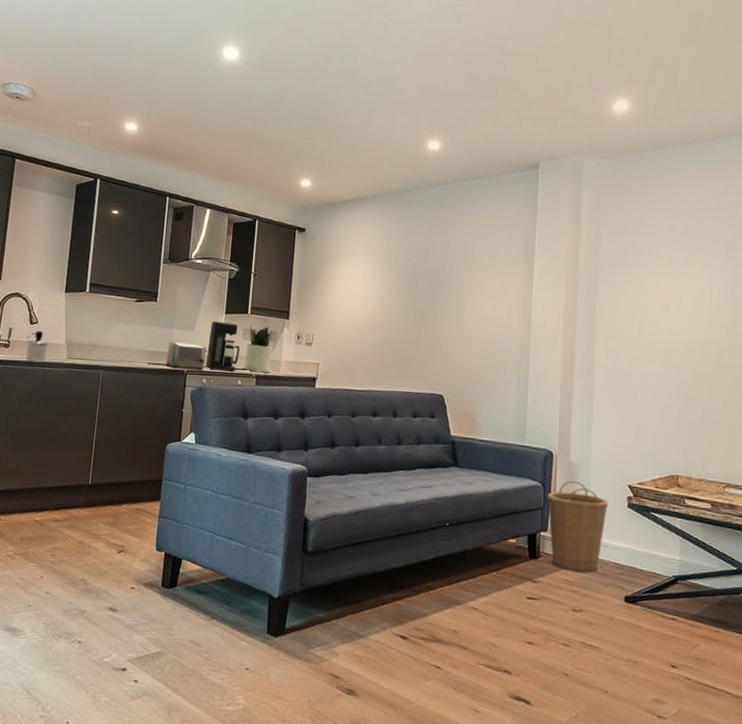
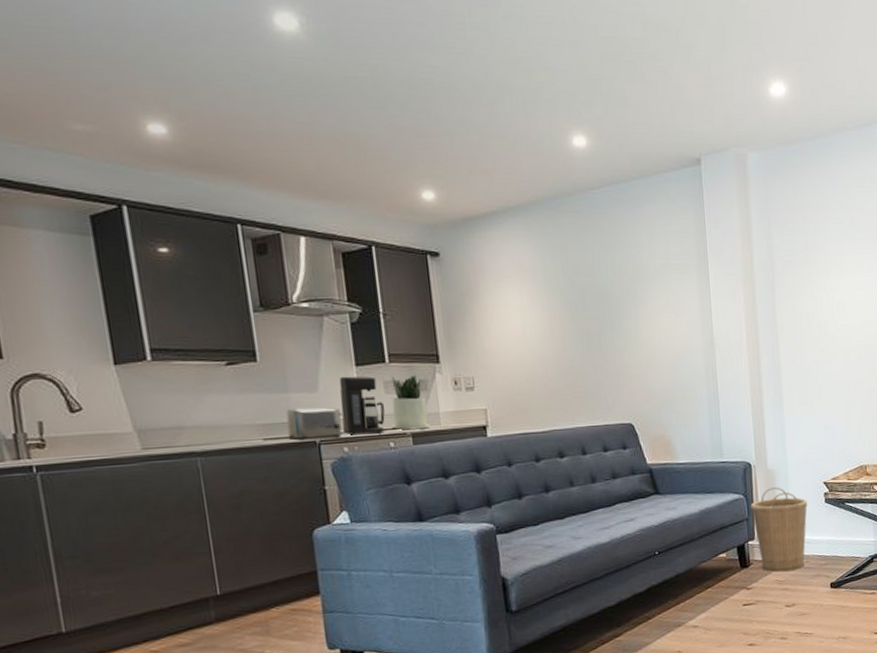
soap dispenser: present [25,330,49,363] -> none [70,419,109,462]

